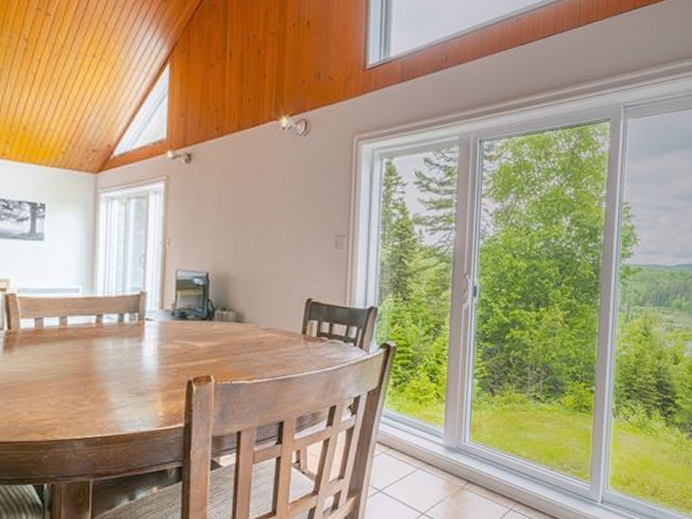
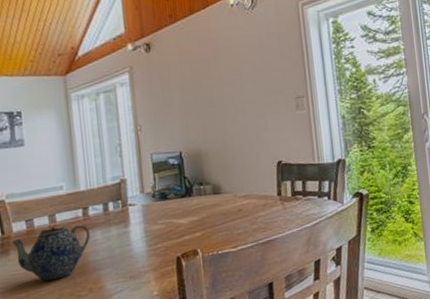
teapot: none [17,329,100,384] -> present [11,224,90,281]

